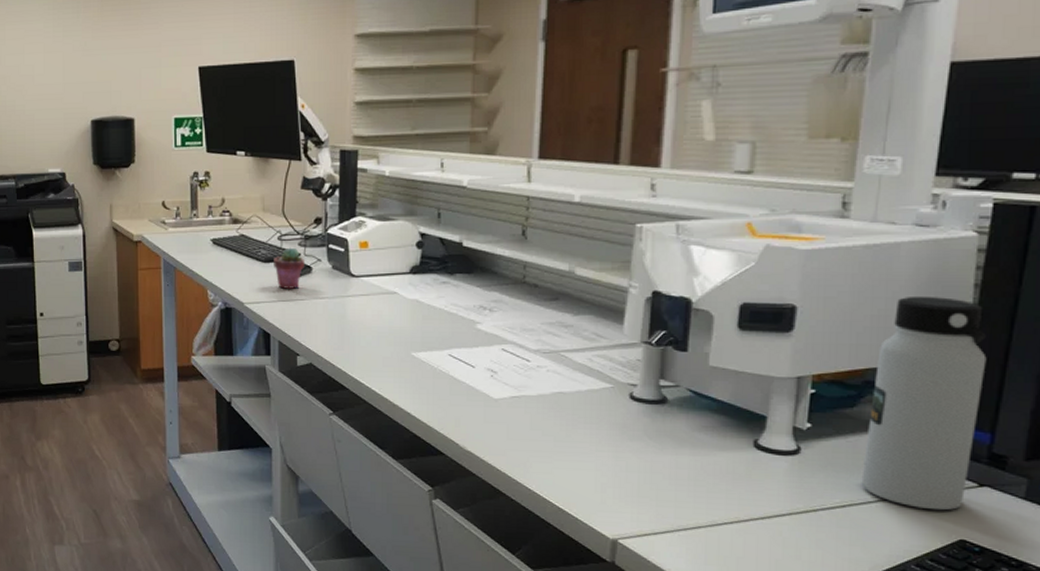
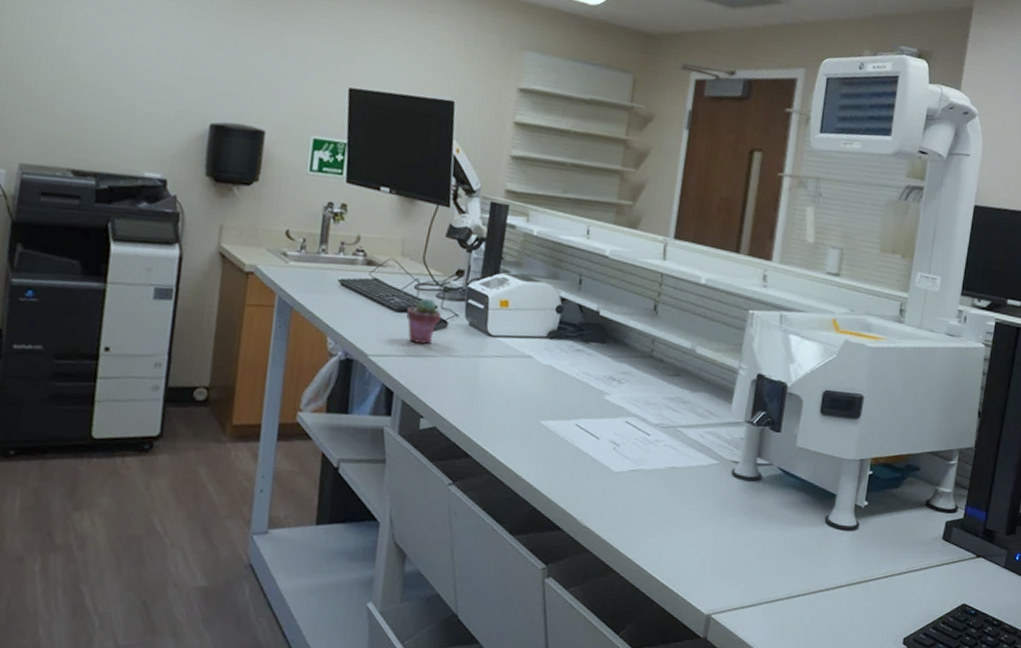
water bottle: present [861,295,987,511] -> none [900,393,986,579]

